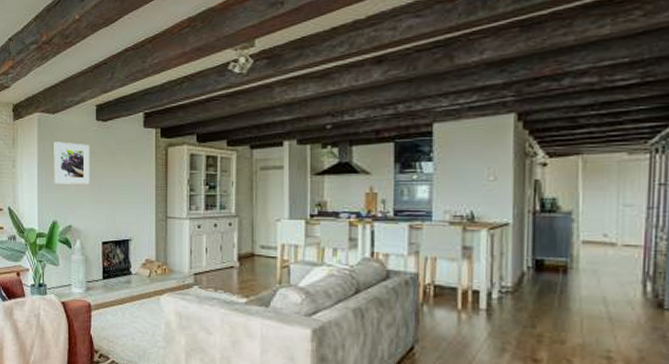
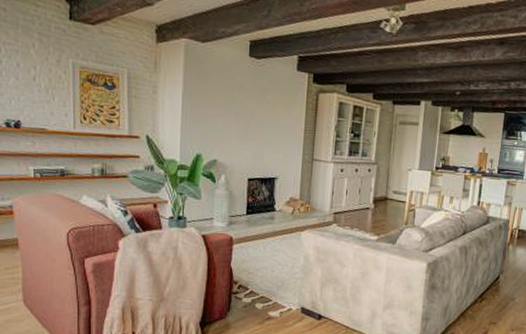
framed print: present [54,142,90,184] -> none [200,72,241,120]

